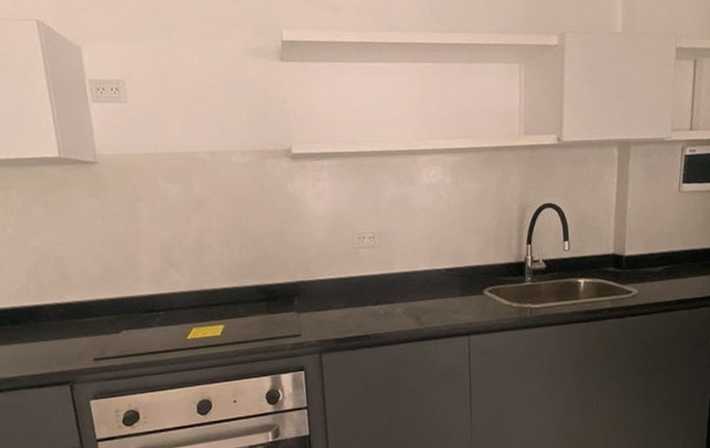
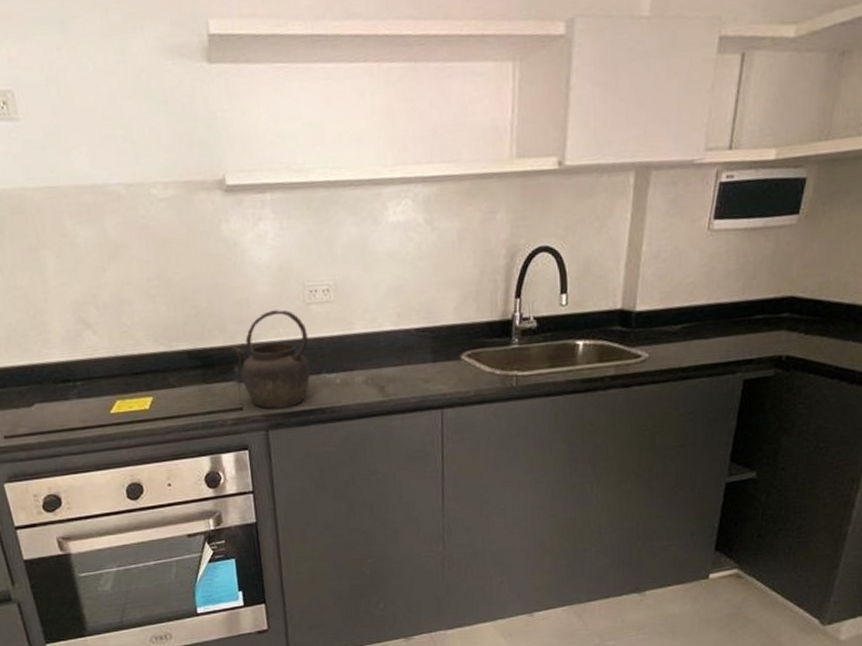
kettle: none [292,253,359,336] -> present [231,310,311,409]

